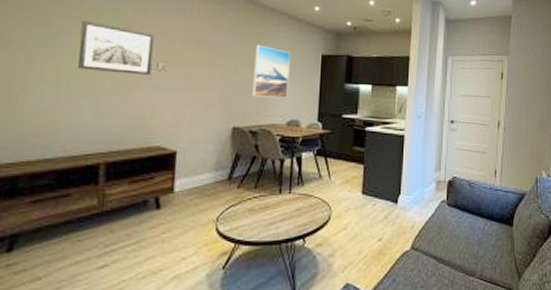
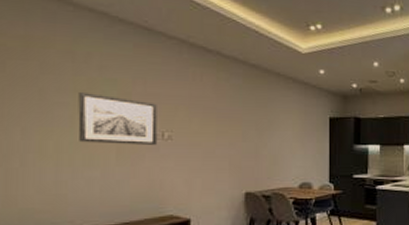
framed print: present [252,44,291,98] -> none [263,109,298,162]

